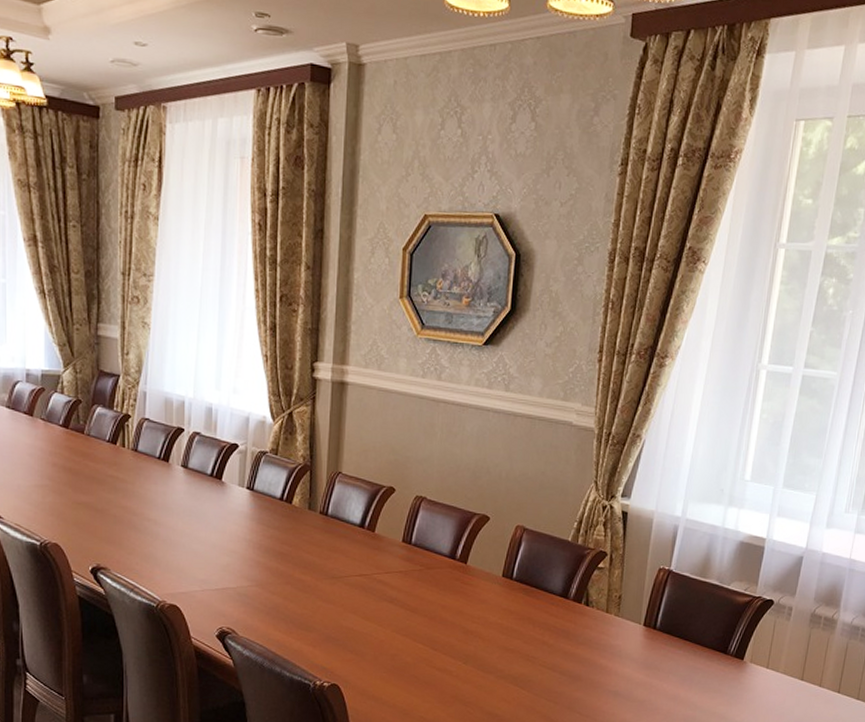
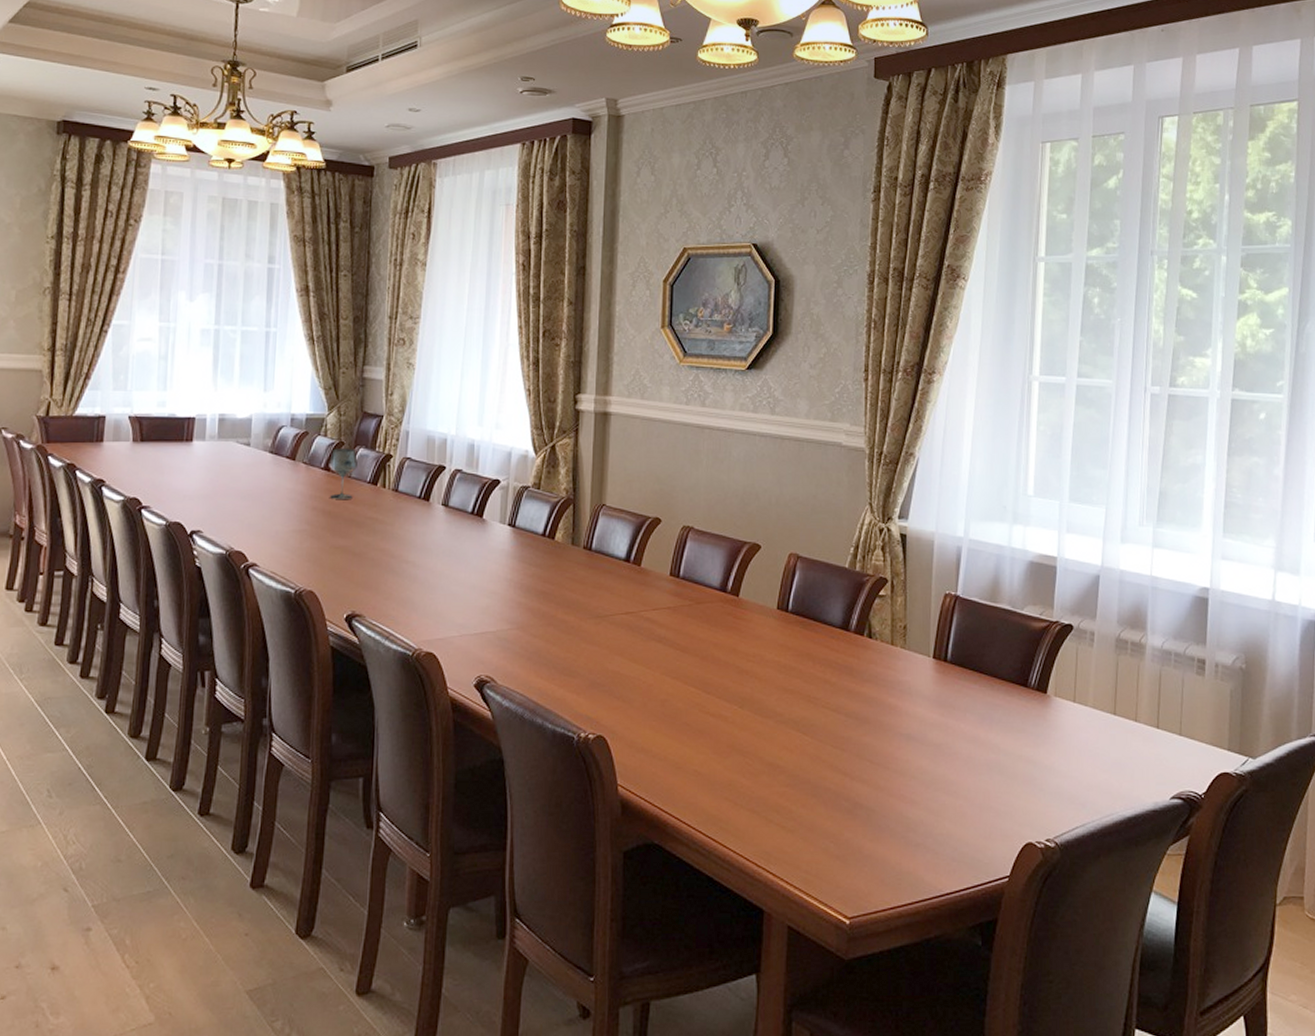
wine glass: none [67,406,96,457] -> present [329,448,358,499]

